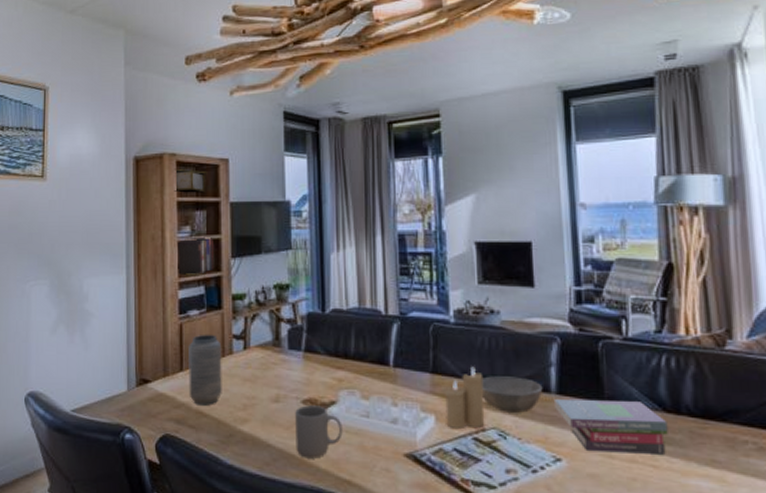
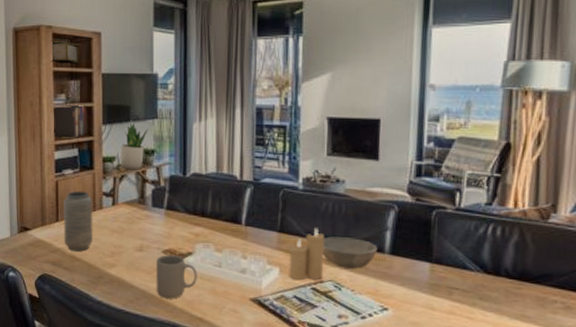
planter: none [251,256,282,308] -> present [120,123,148,170]
books: present [553,399,668,455] -> none [386,259,487,309]

